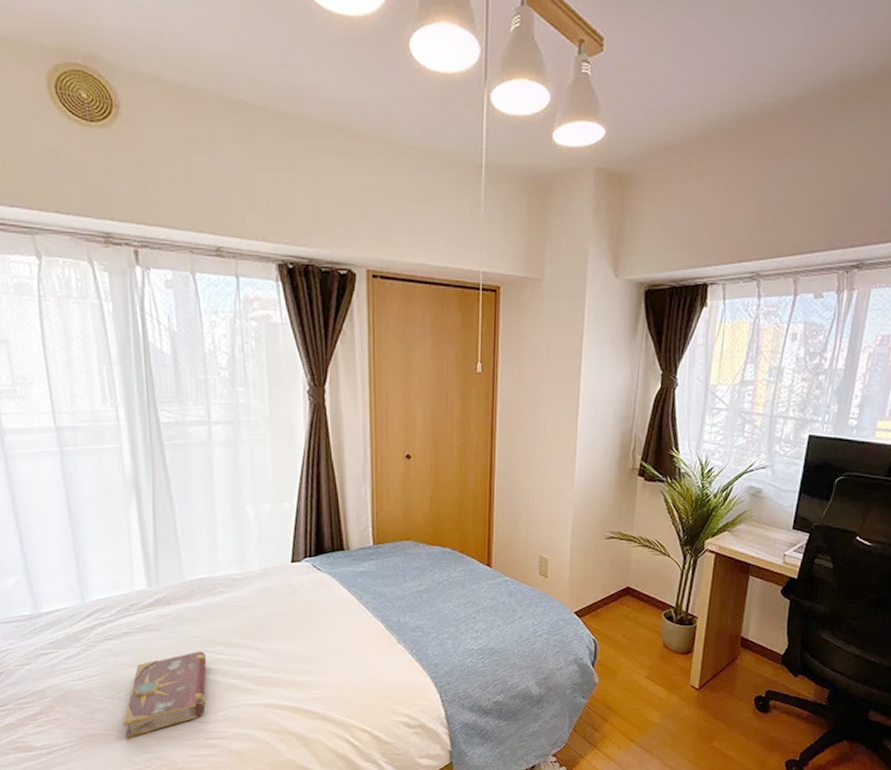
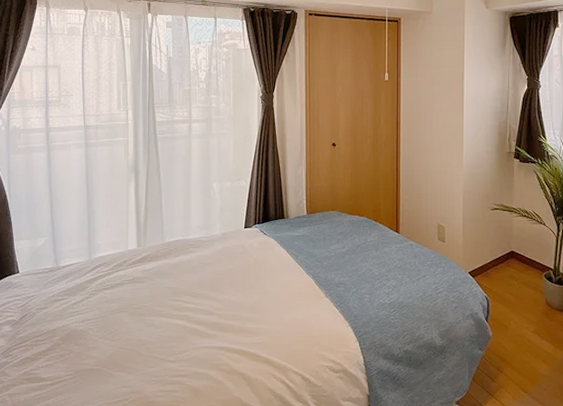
book: present [122,651,207,739] -> none [110,300,177,374]

